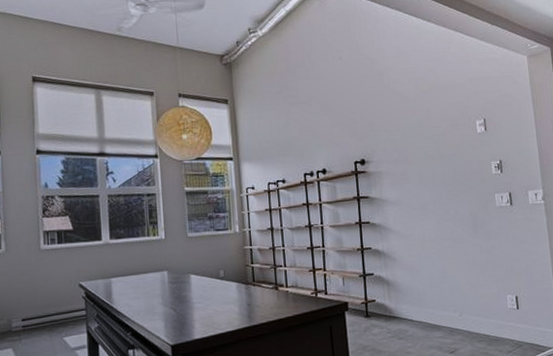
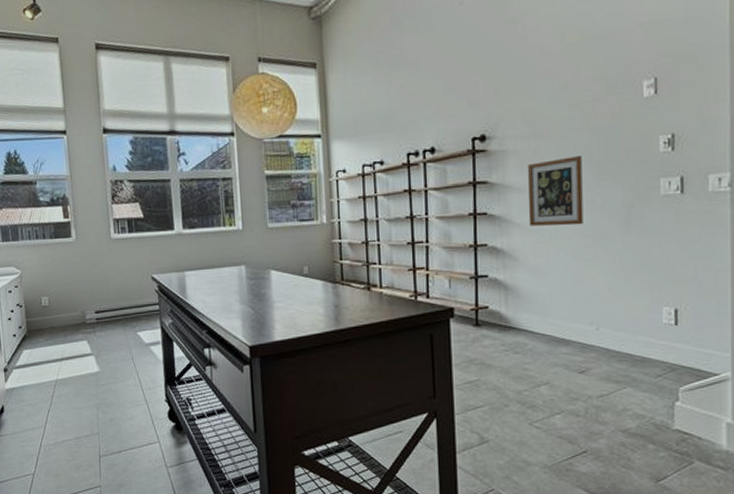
wall art: none [398,176,443,233] -> present [527,156,584,227]

